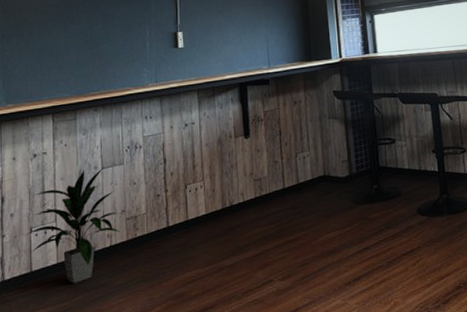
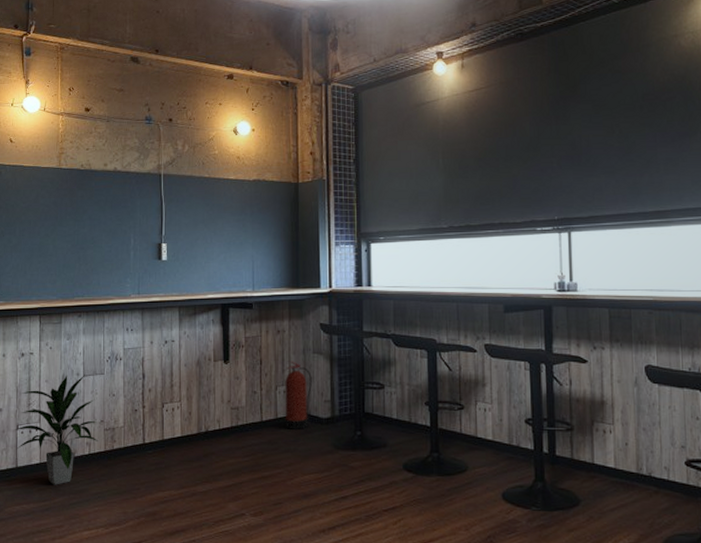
fire extinguisher: none [304,127,330,193] -> present [285,360,312,430]

